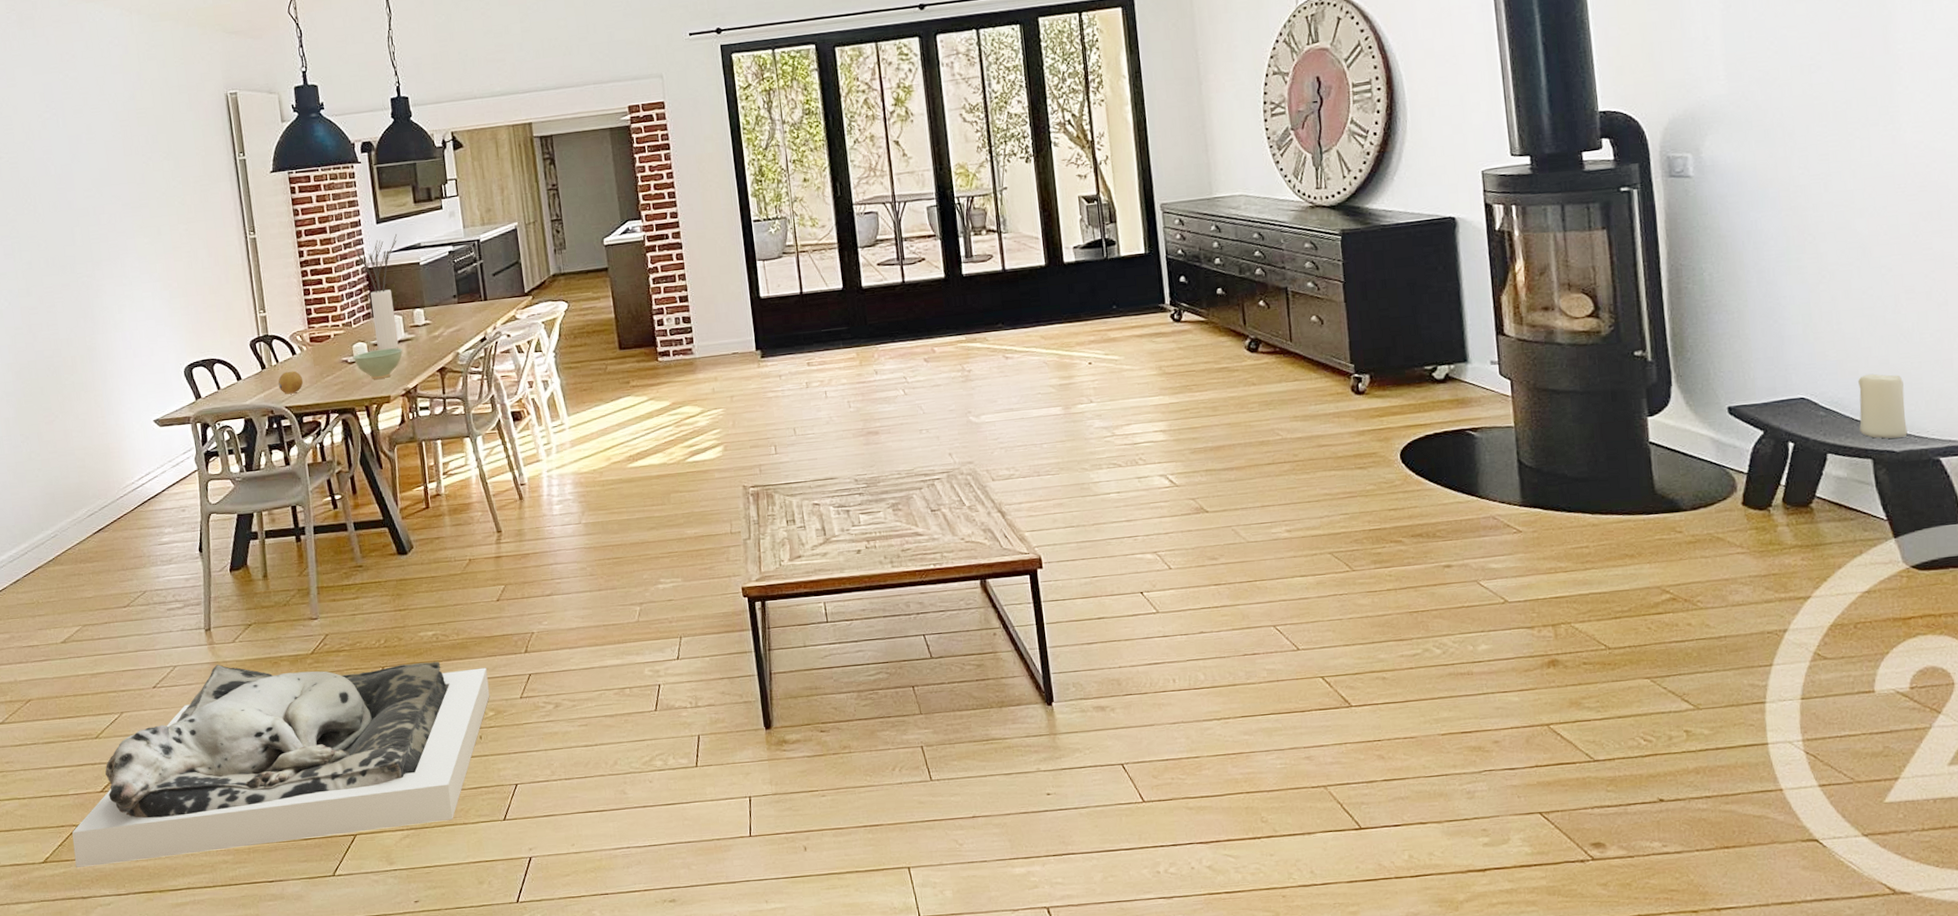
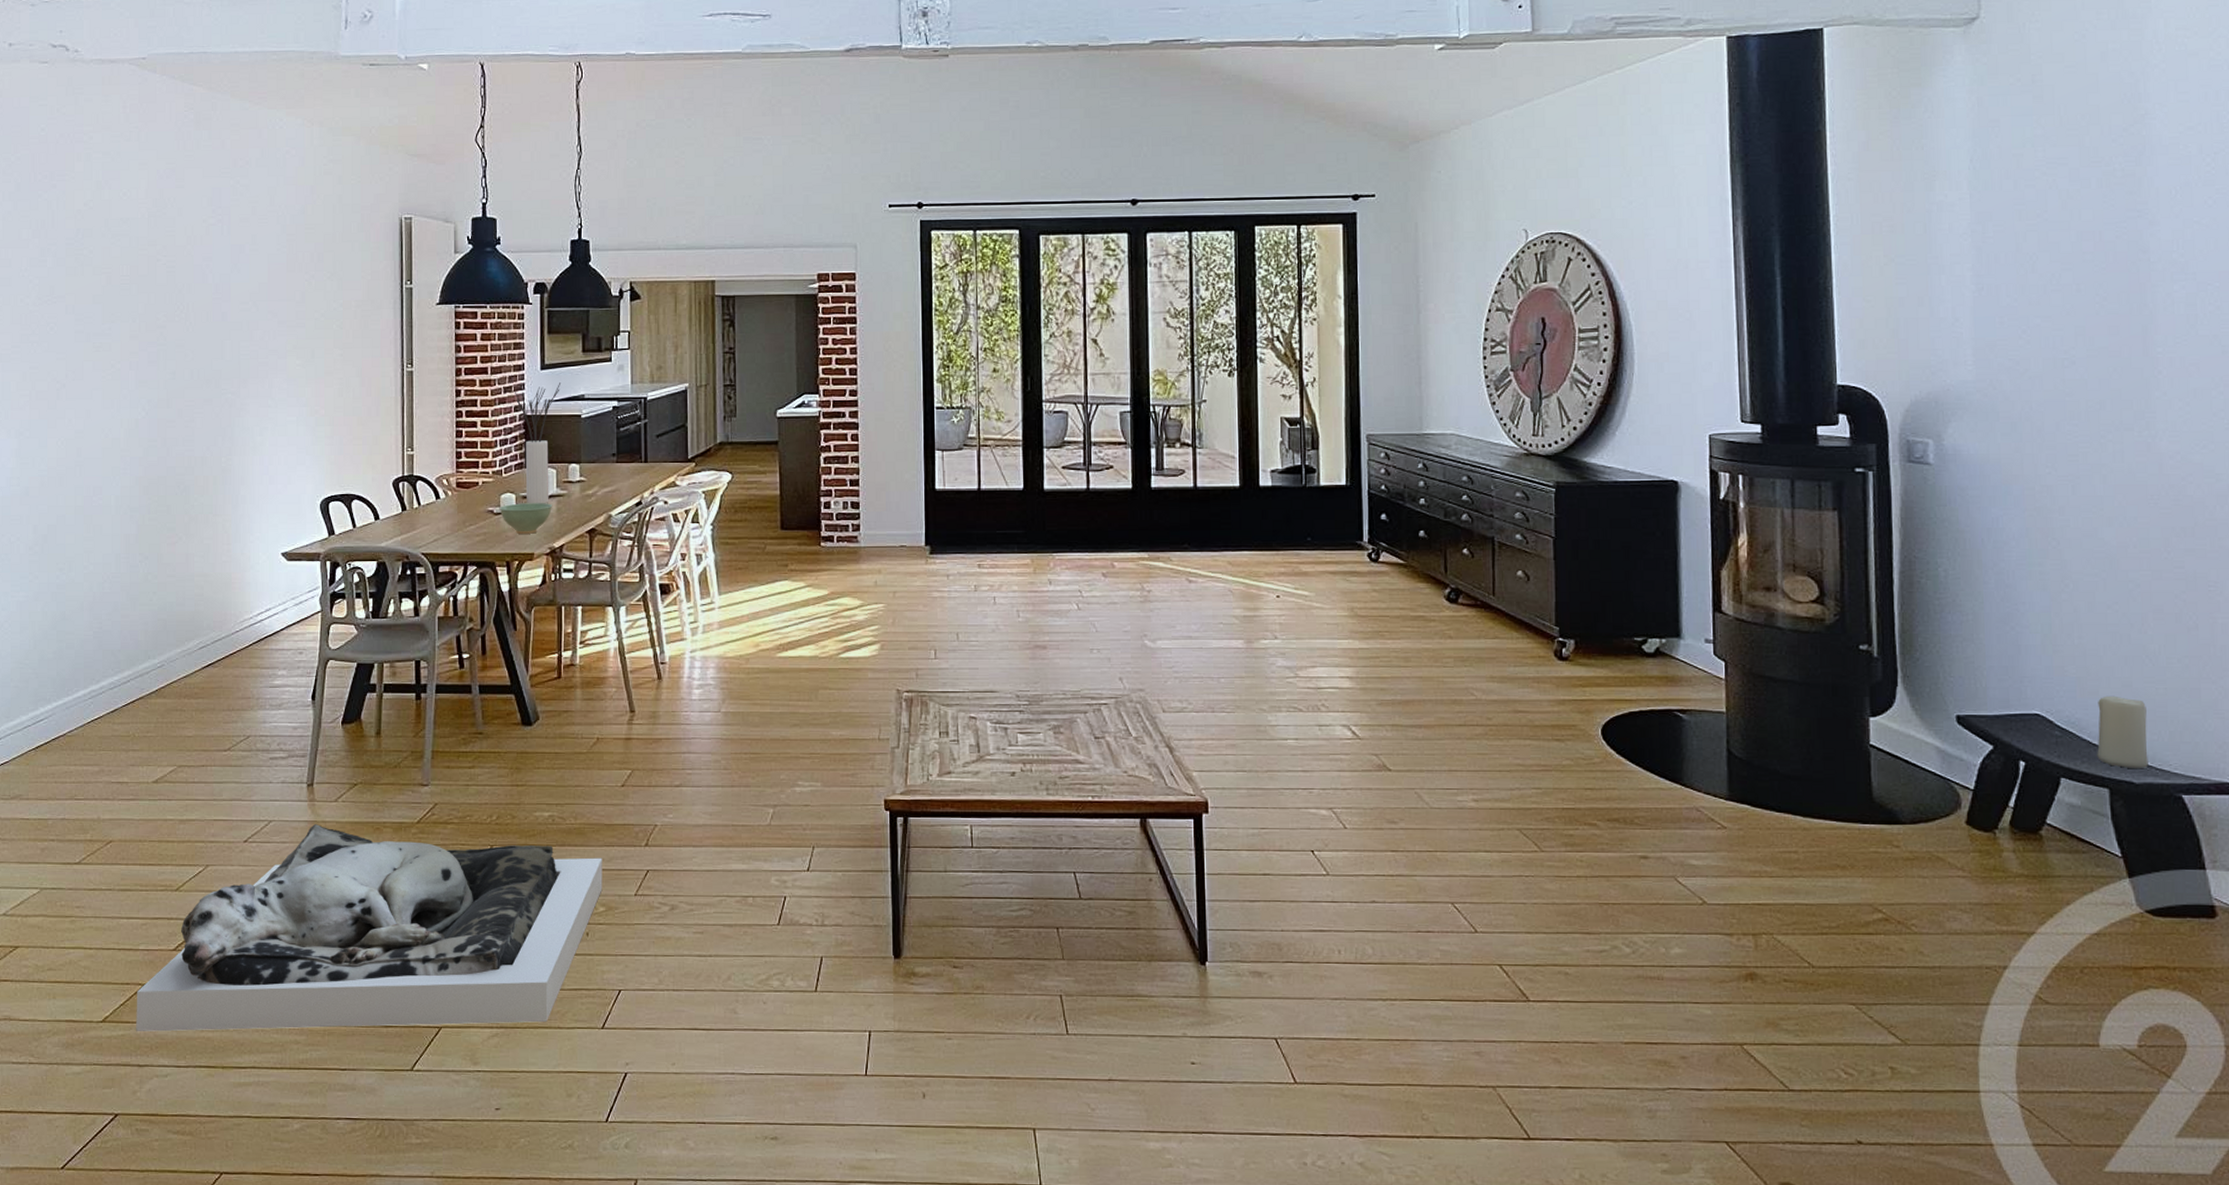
fruit: present [278,371,304,394] -> none [417,516,444,540]

